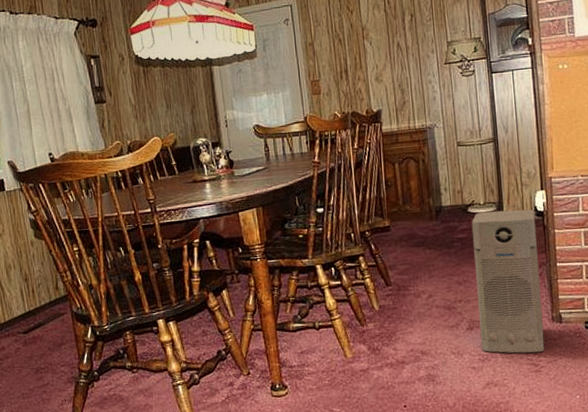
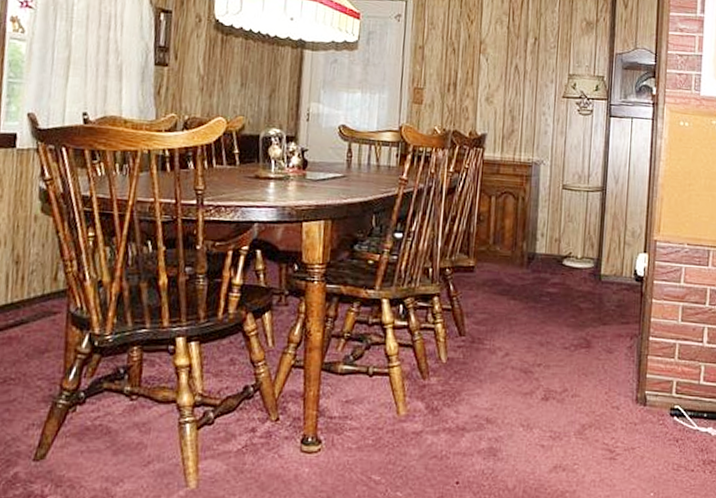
air purifier: present [471,209,545,354] -> none [554,266,635,437]

